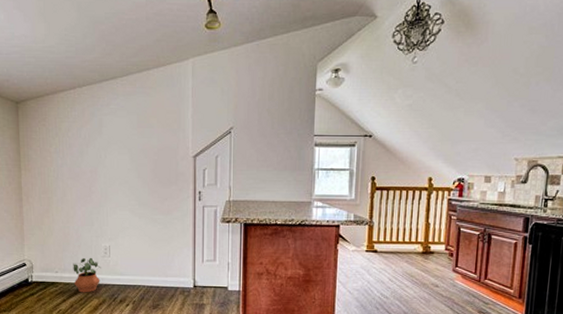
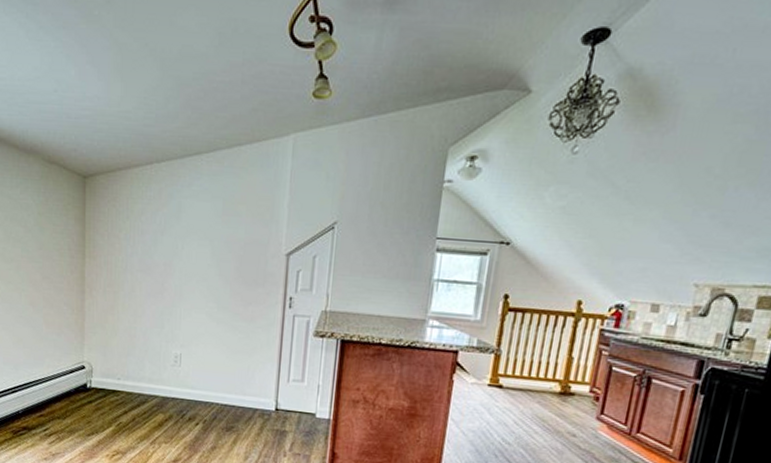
potted plant: present [73,257,101,293] -> none [137,365,170,406]

